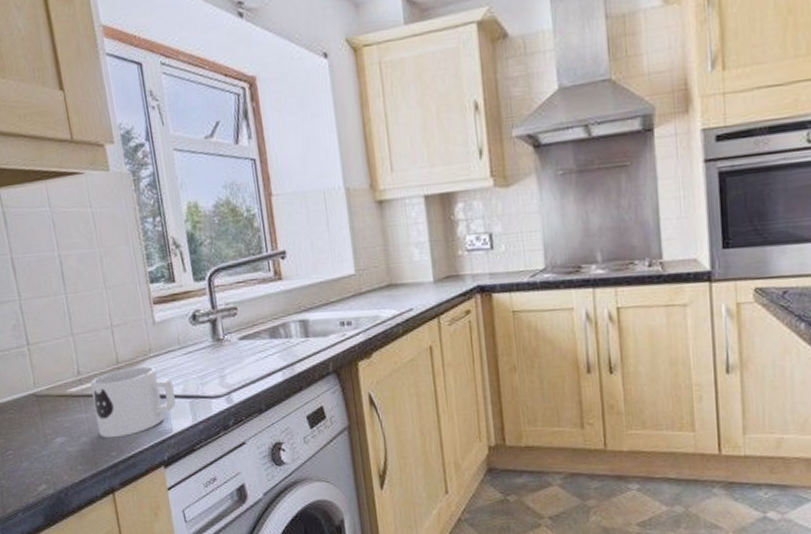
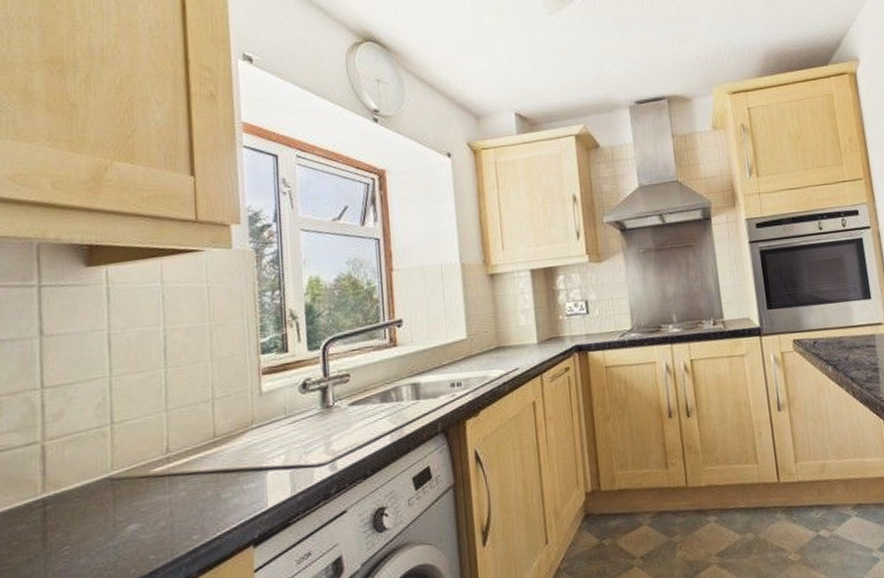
mug: present [90,365,176,438] -> none [180,437,274,520]

